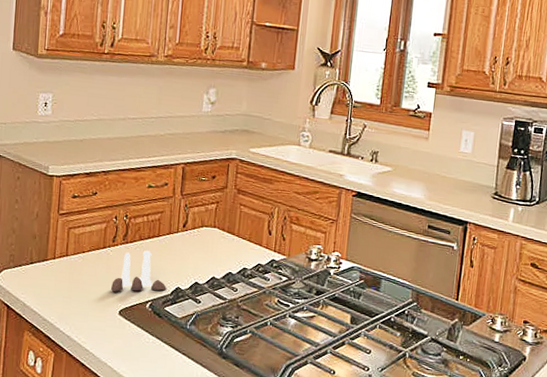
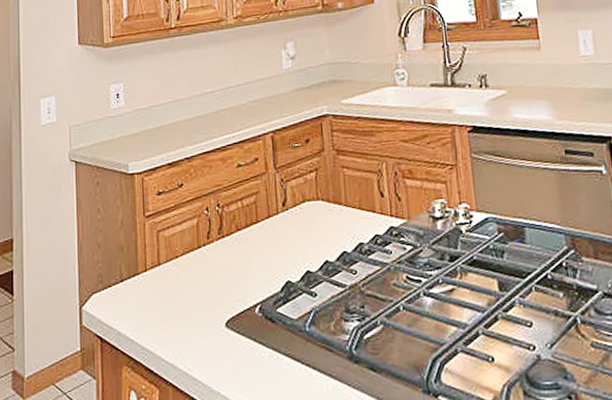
salt and pepper shaker set: present [111,250,166,292] -> none [213,242,275,299]

